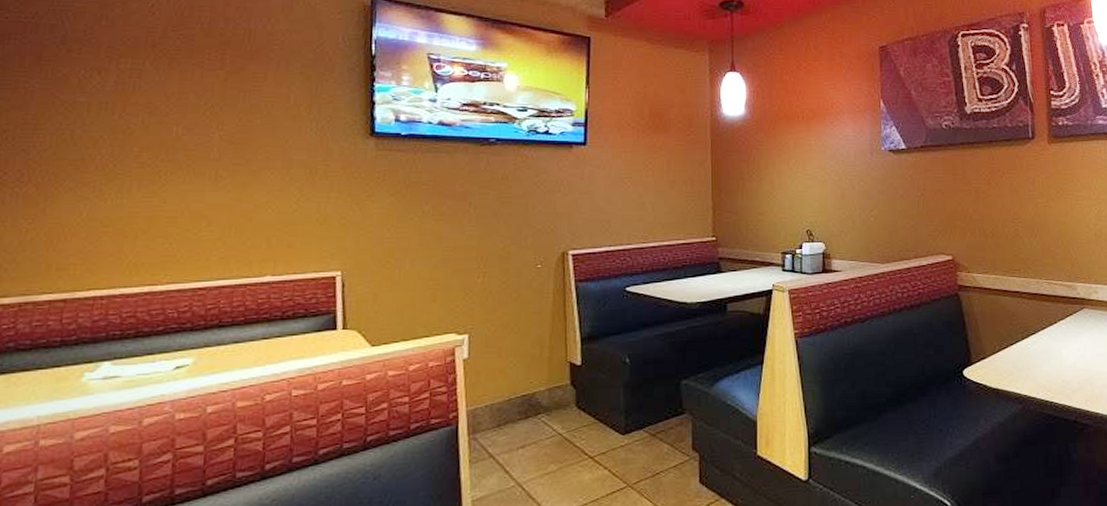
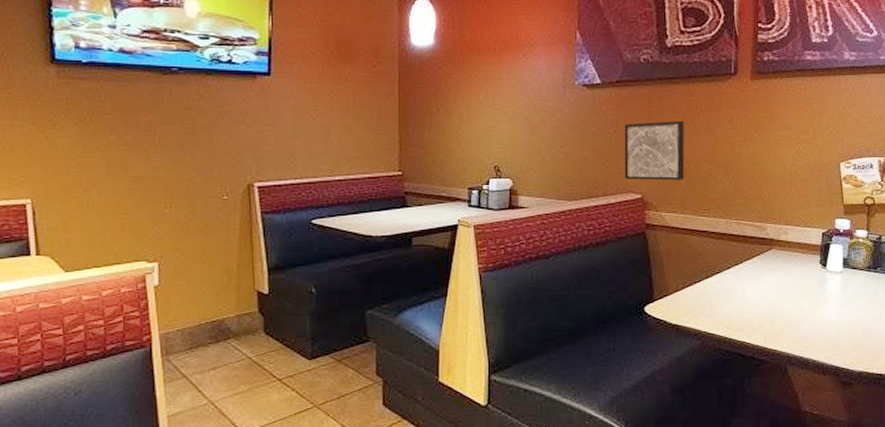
wall art: none [931,183,992,242] -> present [624,120,684,180]

